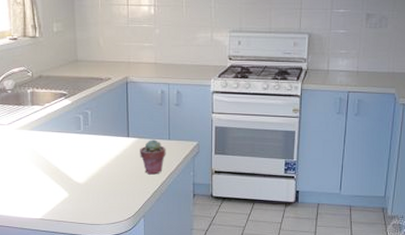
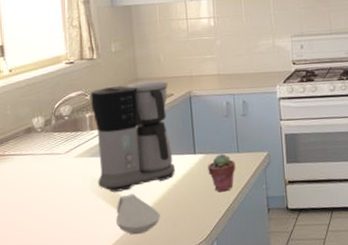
coffee maker: none [33,64,109,164] -> present [91,80,175,192]
spoon rest: none [52,168,93,205] -> present [115,194,160,235]

